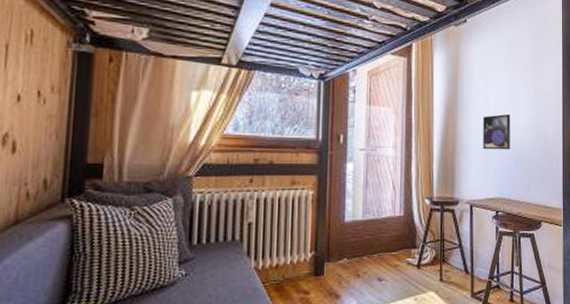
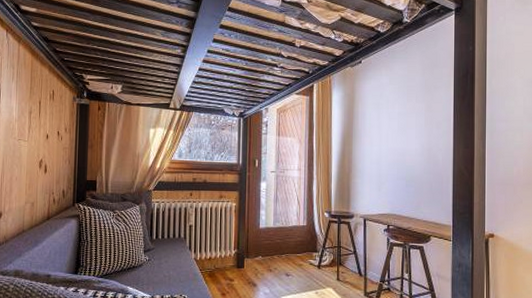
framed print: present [483,114,510,150] -> none [376,142,402,173]

